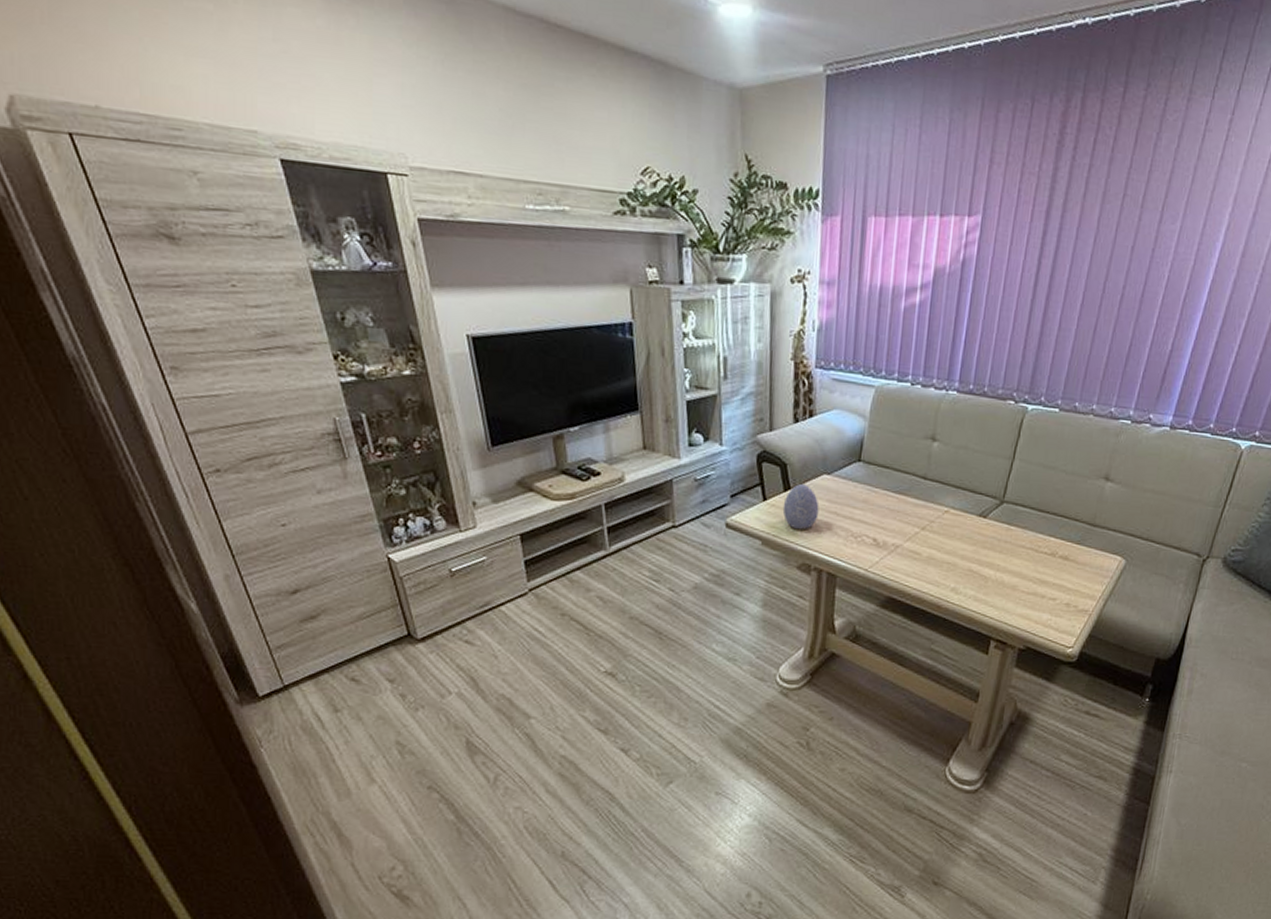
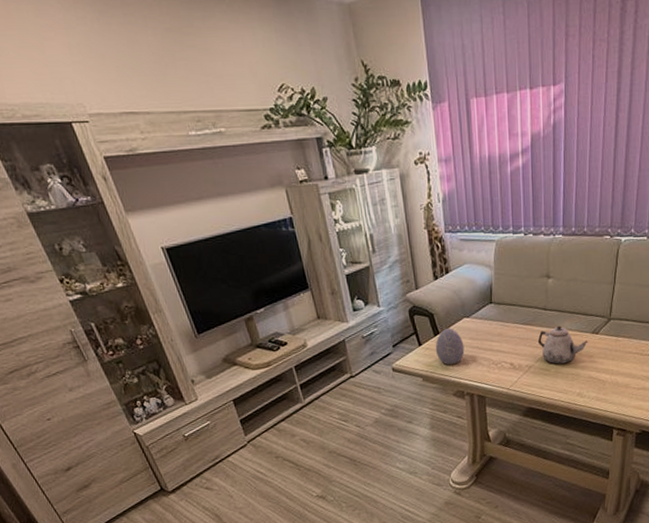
teapot: none [910,501,973,549] -> present [537,326,588,364]

